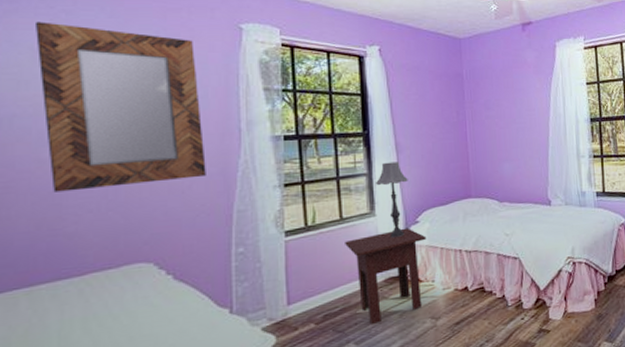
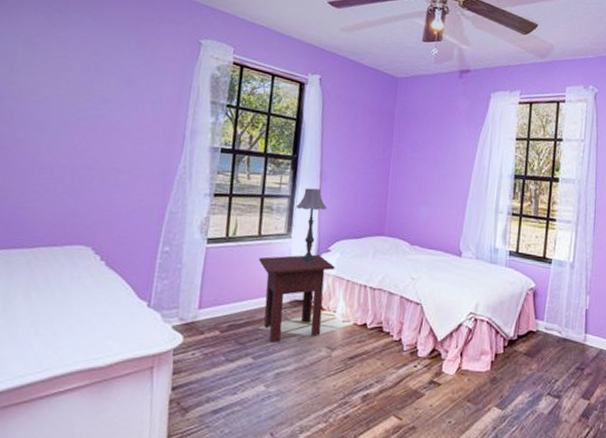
home mirror: present [36,22,206,192] -> none [22,17,158,176]

